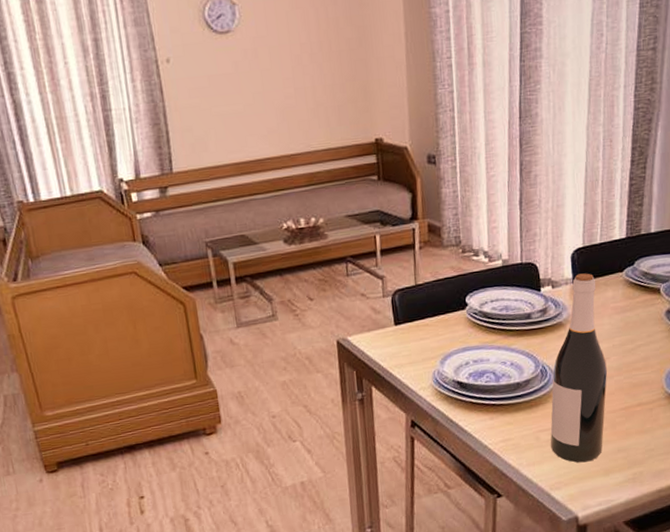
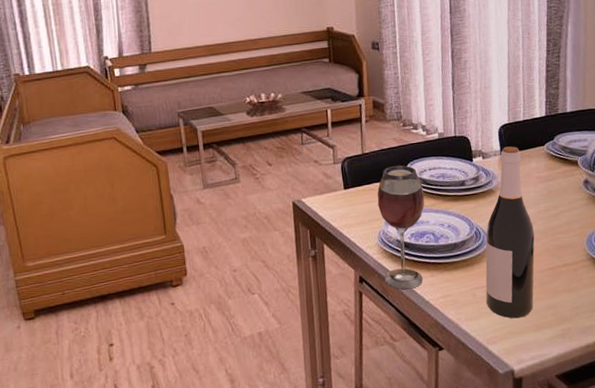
wineglass: none [431,297,486,434] -> present [377,165,425,290]

